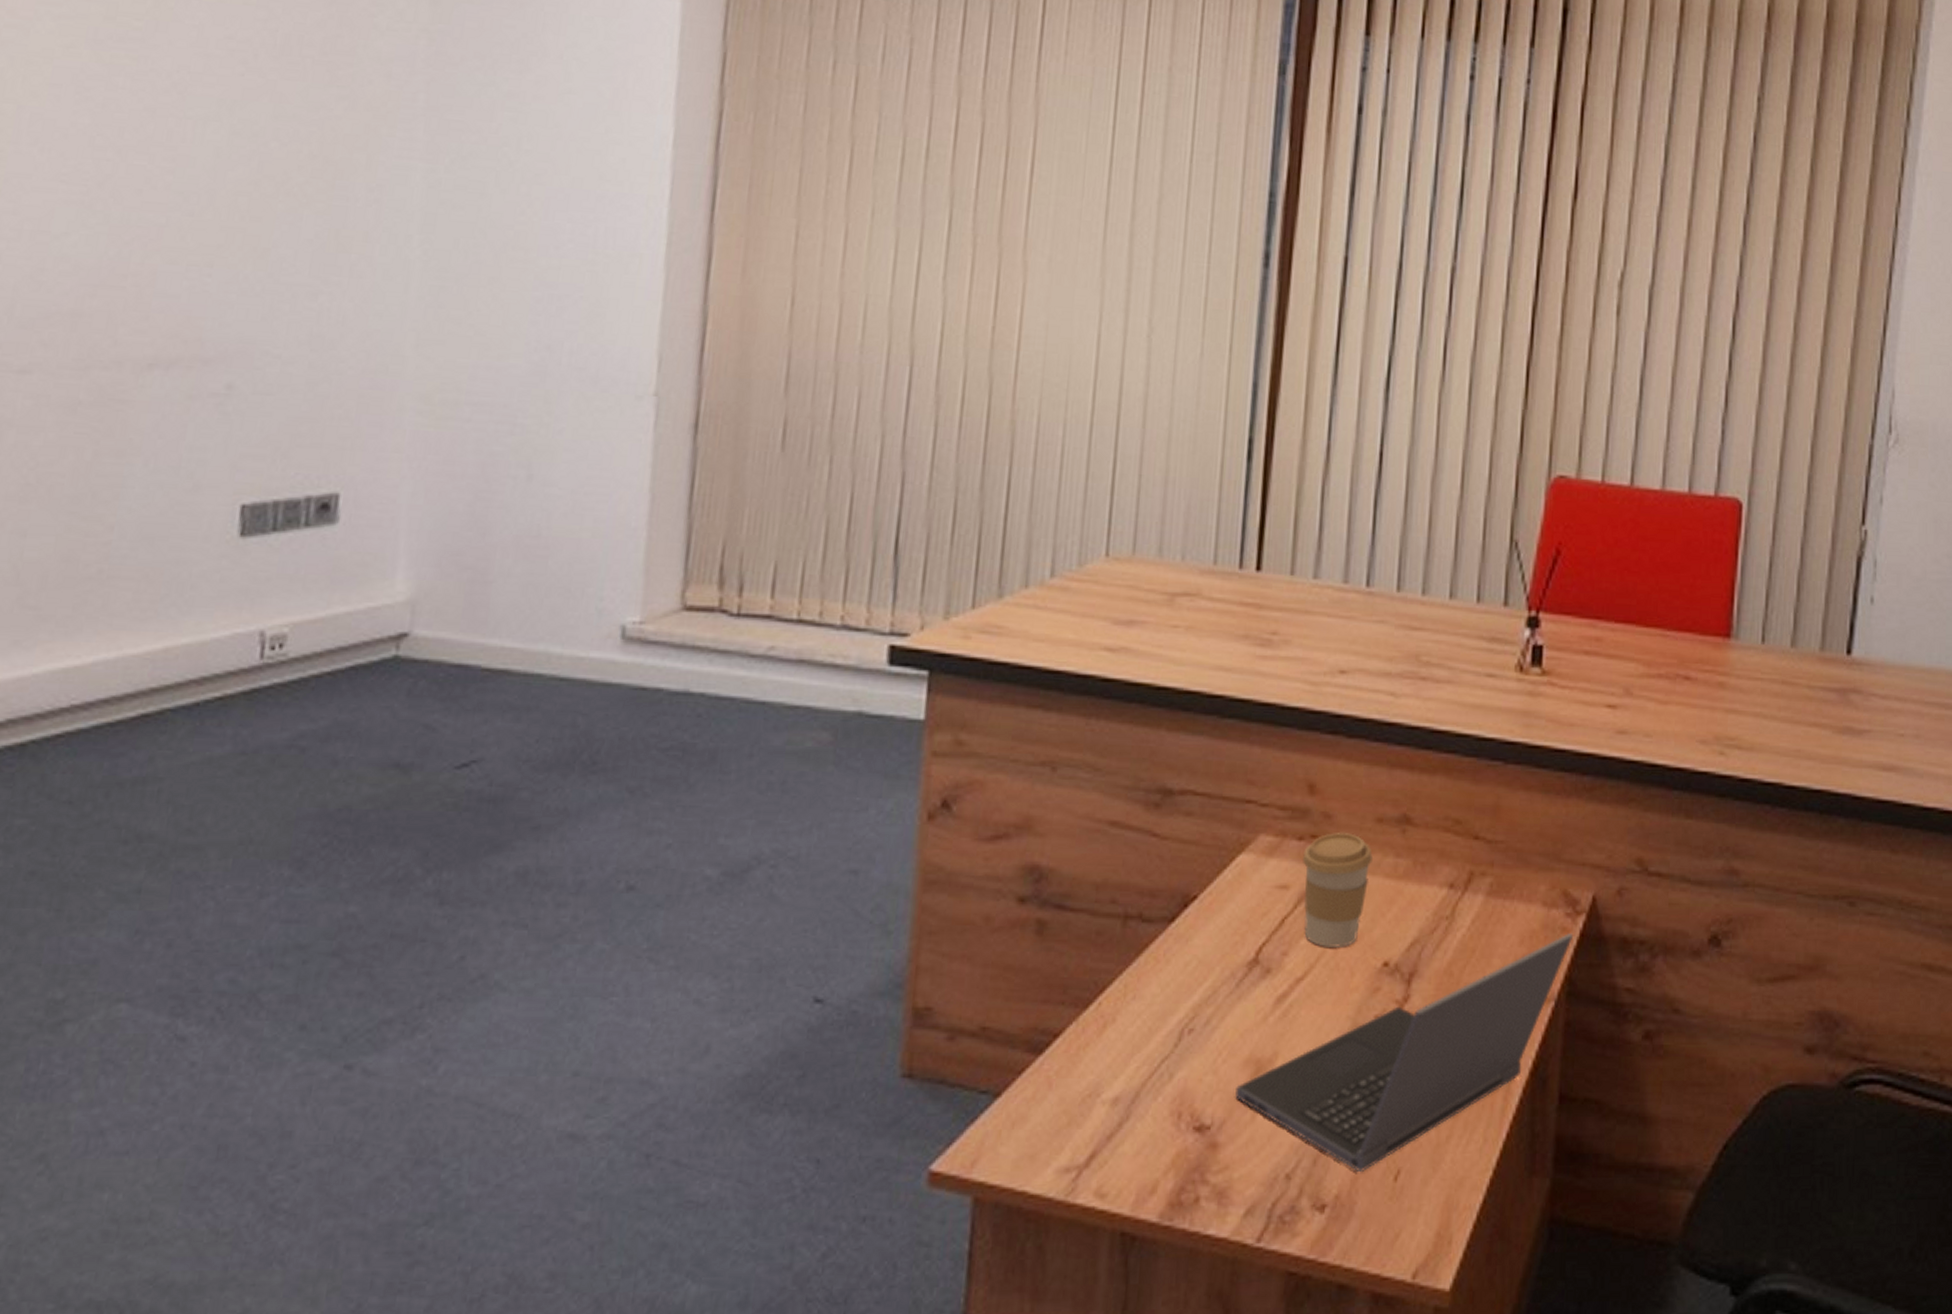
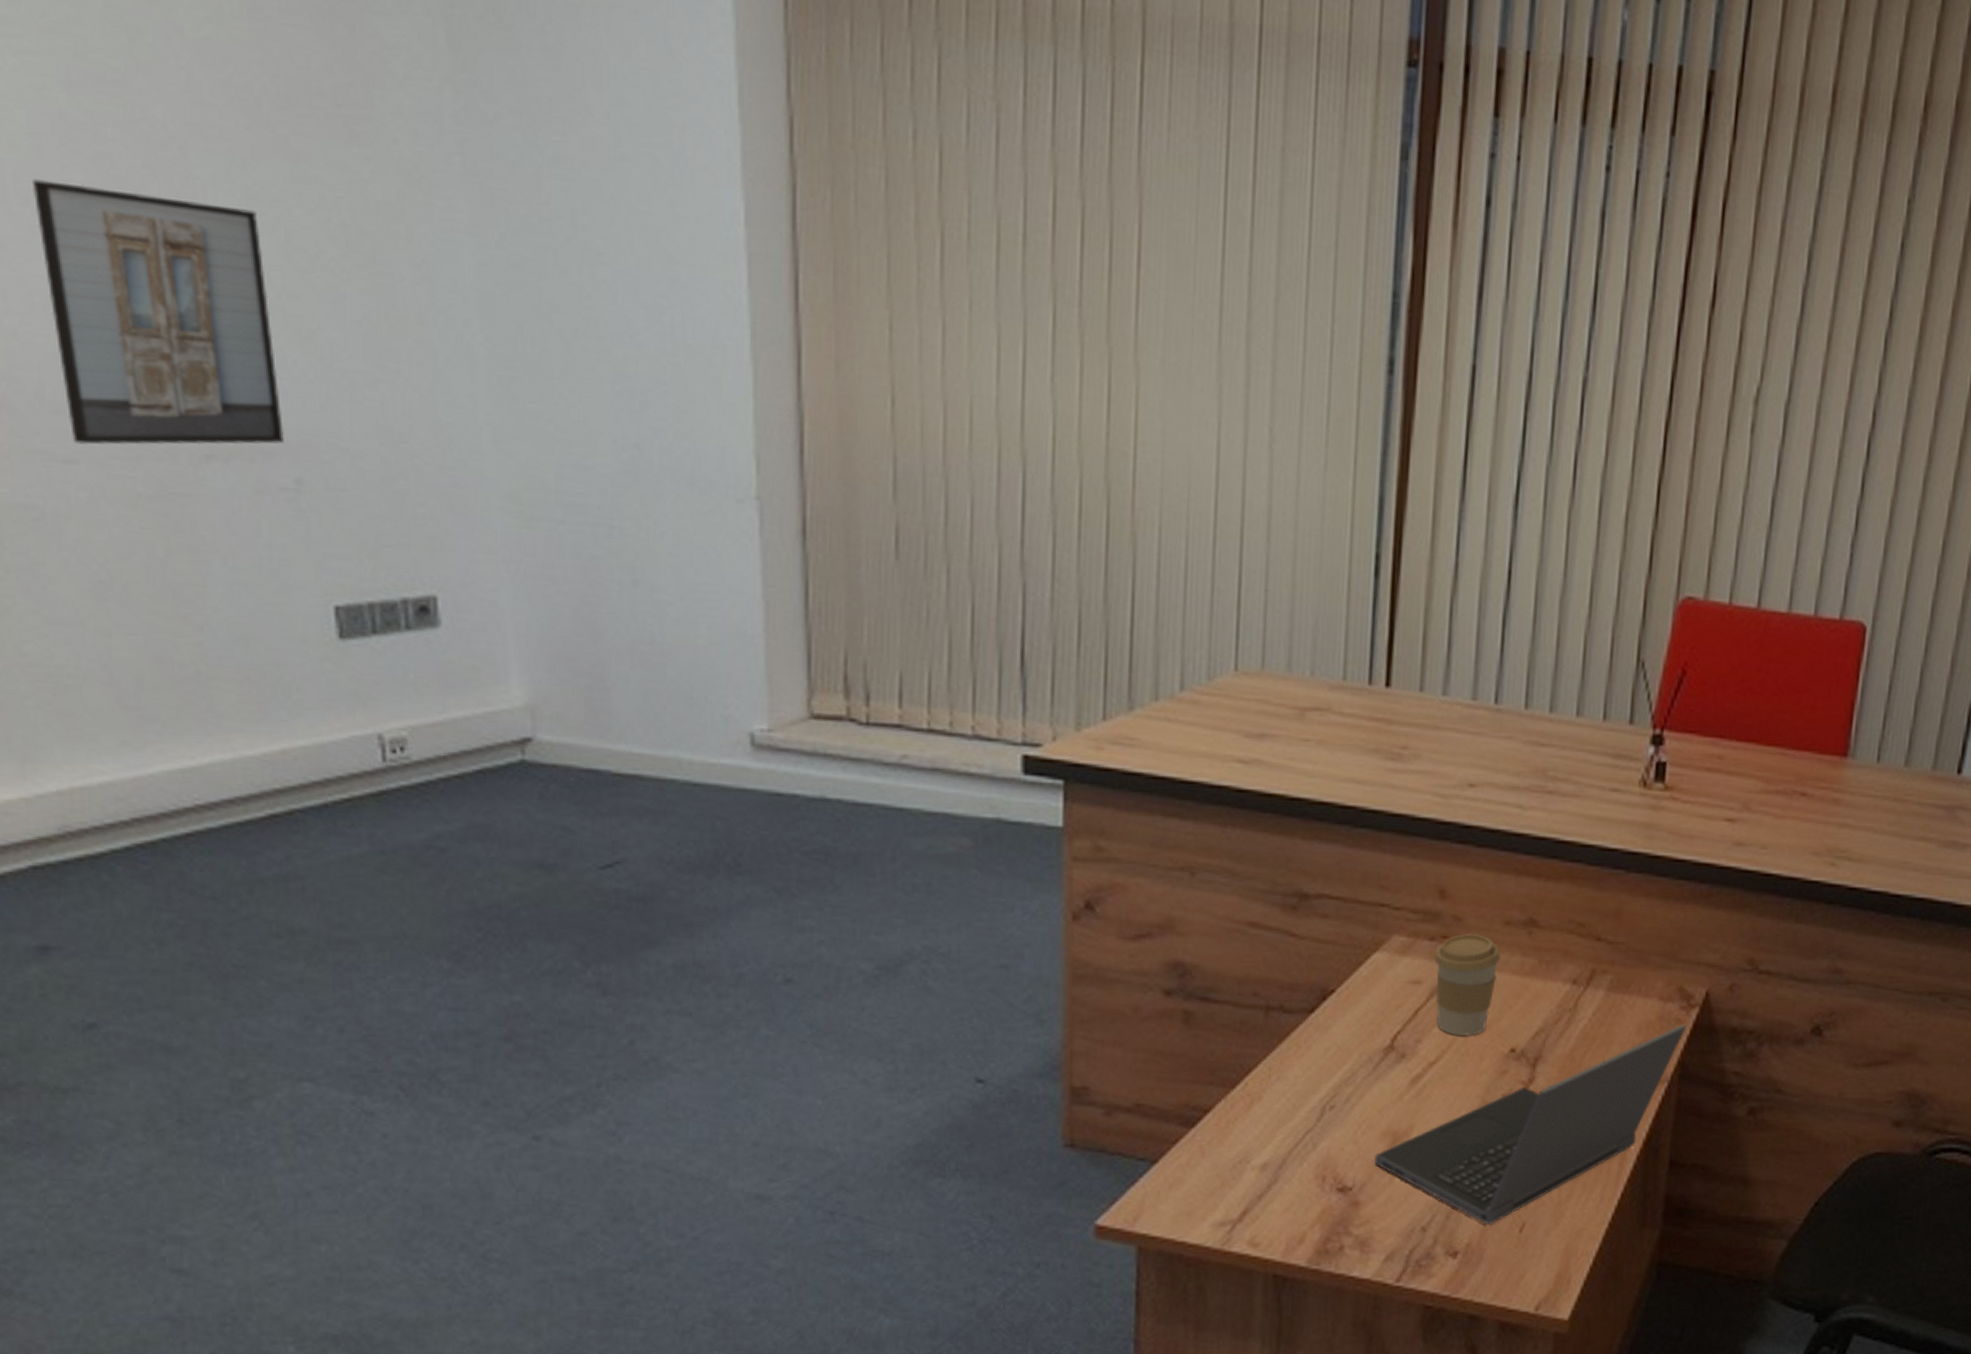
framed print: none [30,122,237,356] -> present [31,179,284,445]

